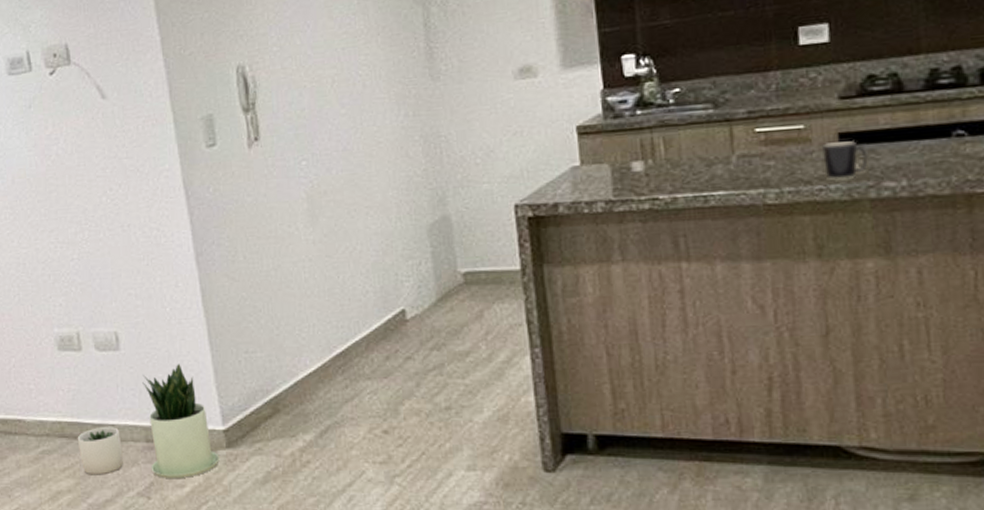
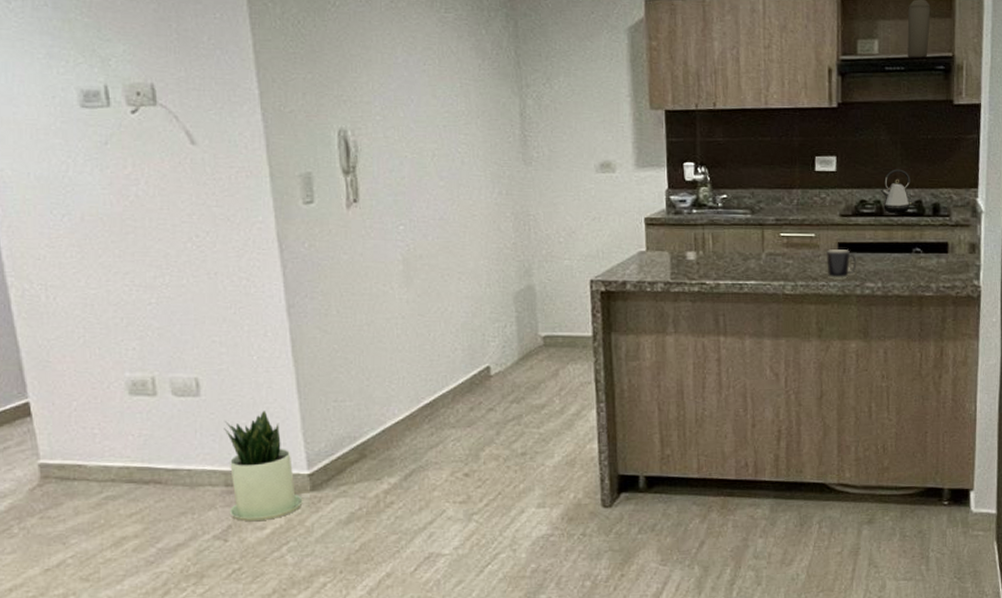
planter: present [77,427,123,475] -> none [147,472,199,520]
kettle: none [896,28,947,88] -> present [880,169,912,213]

